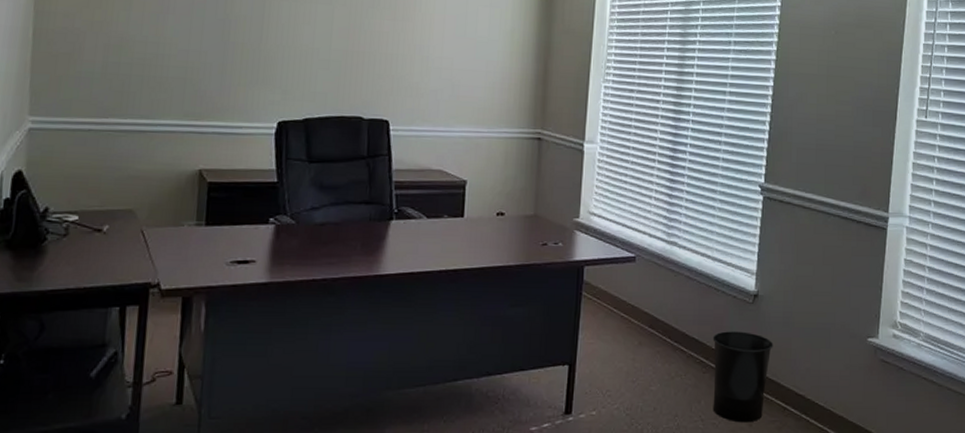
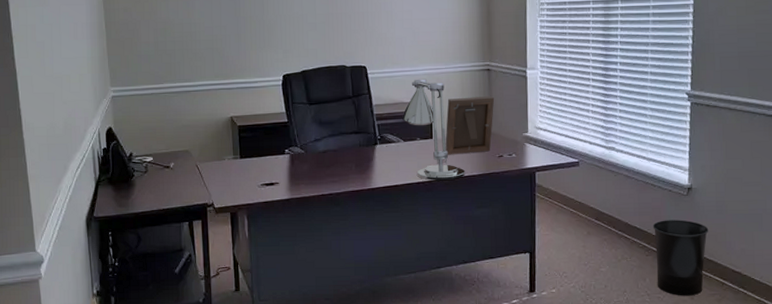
desk lamp: none [428,142,500,271] -> present [402,79,465,181]
picture frame: none [478,169,544,240] -> present [445,95,495,155]

